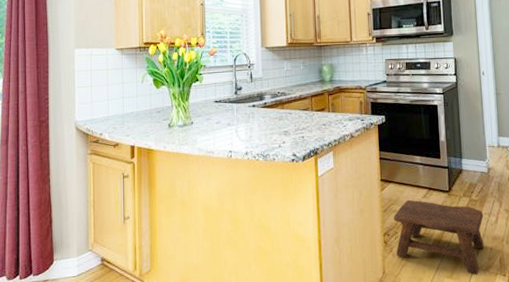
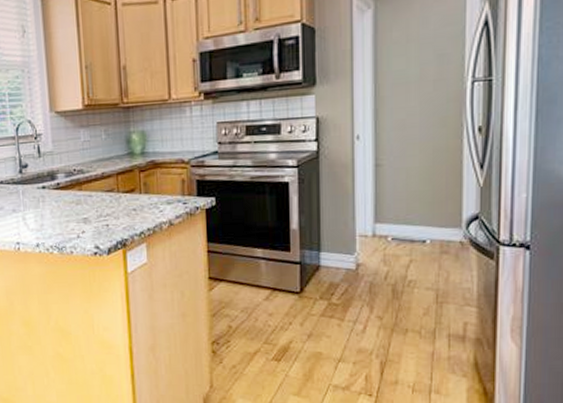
stool: present [394,199,484,275] -> none [225,302,347,393]

